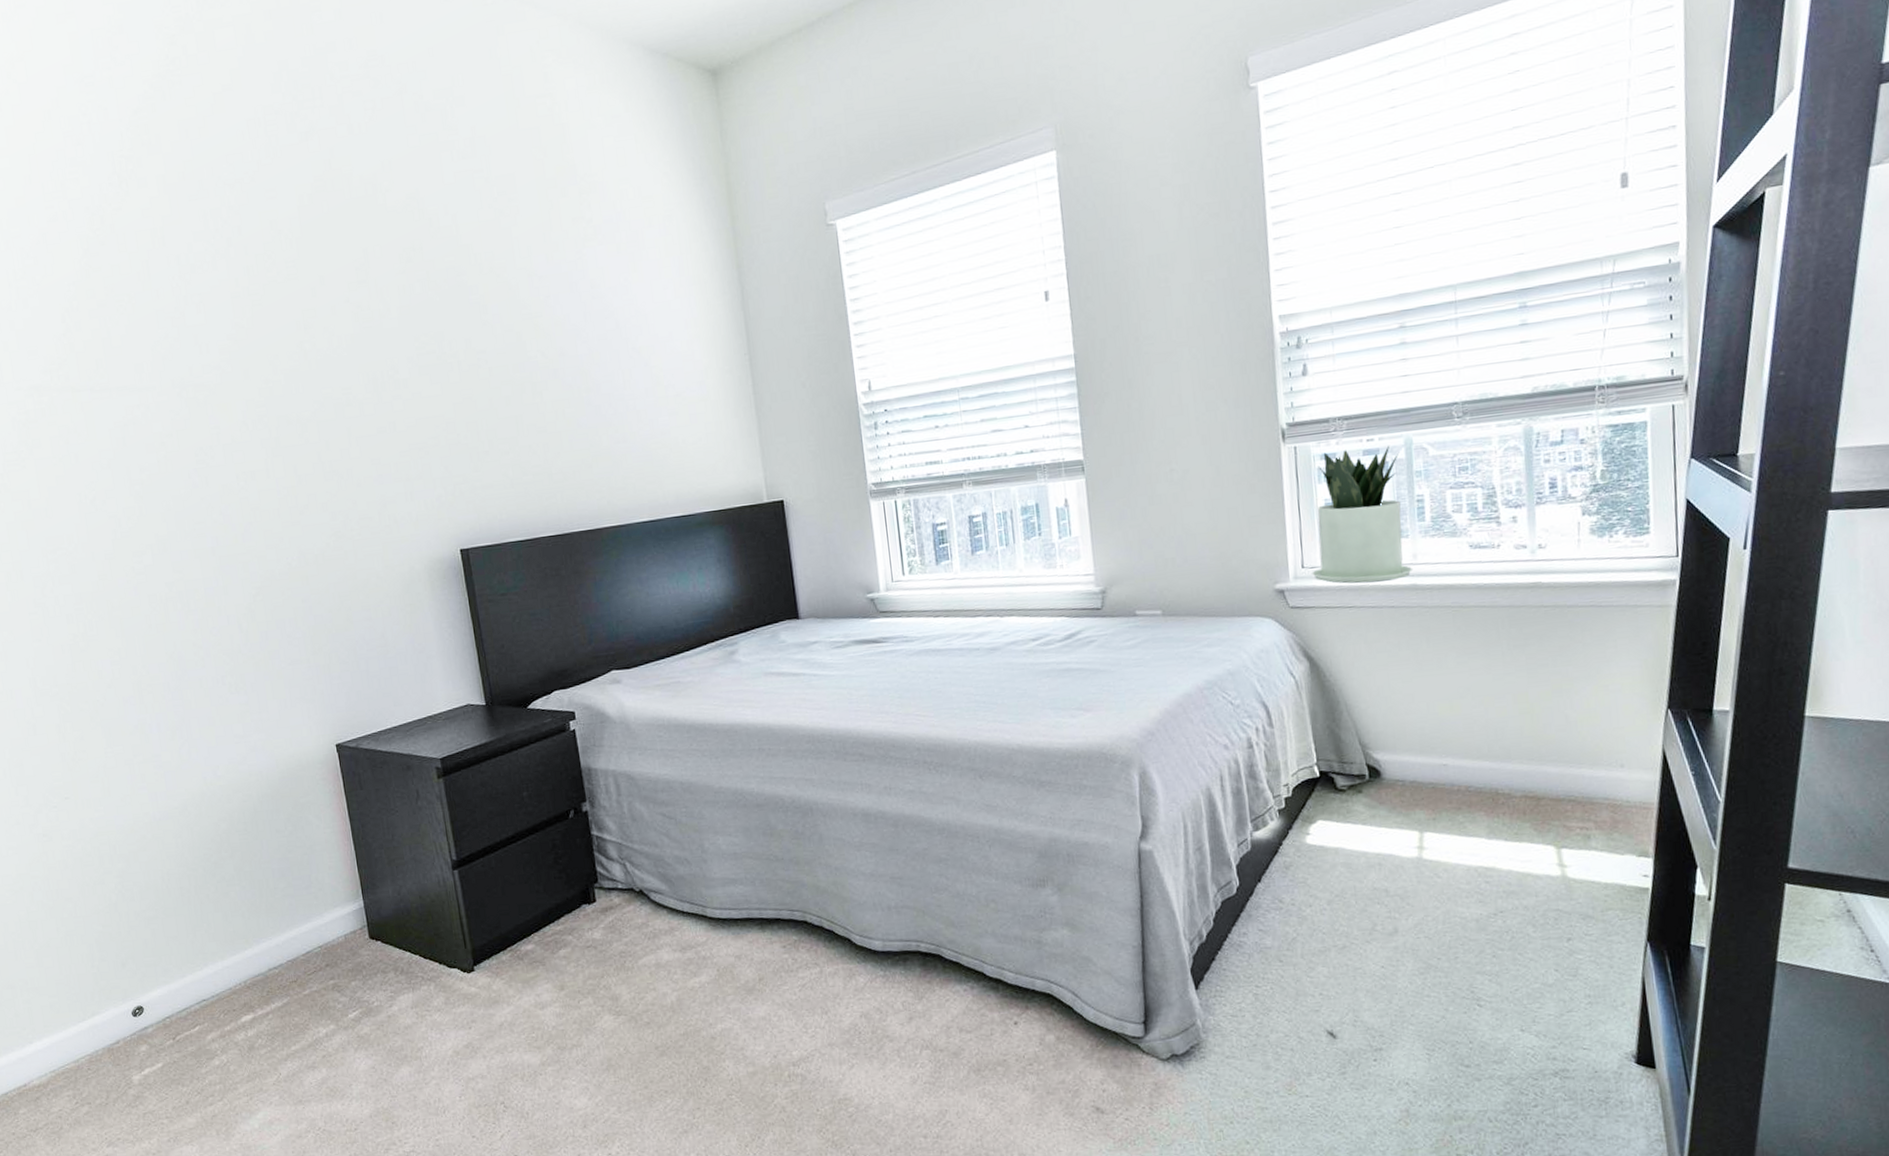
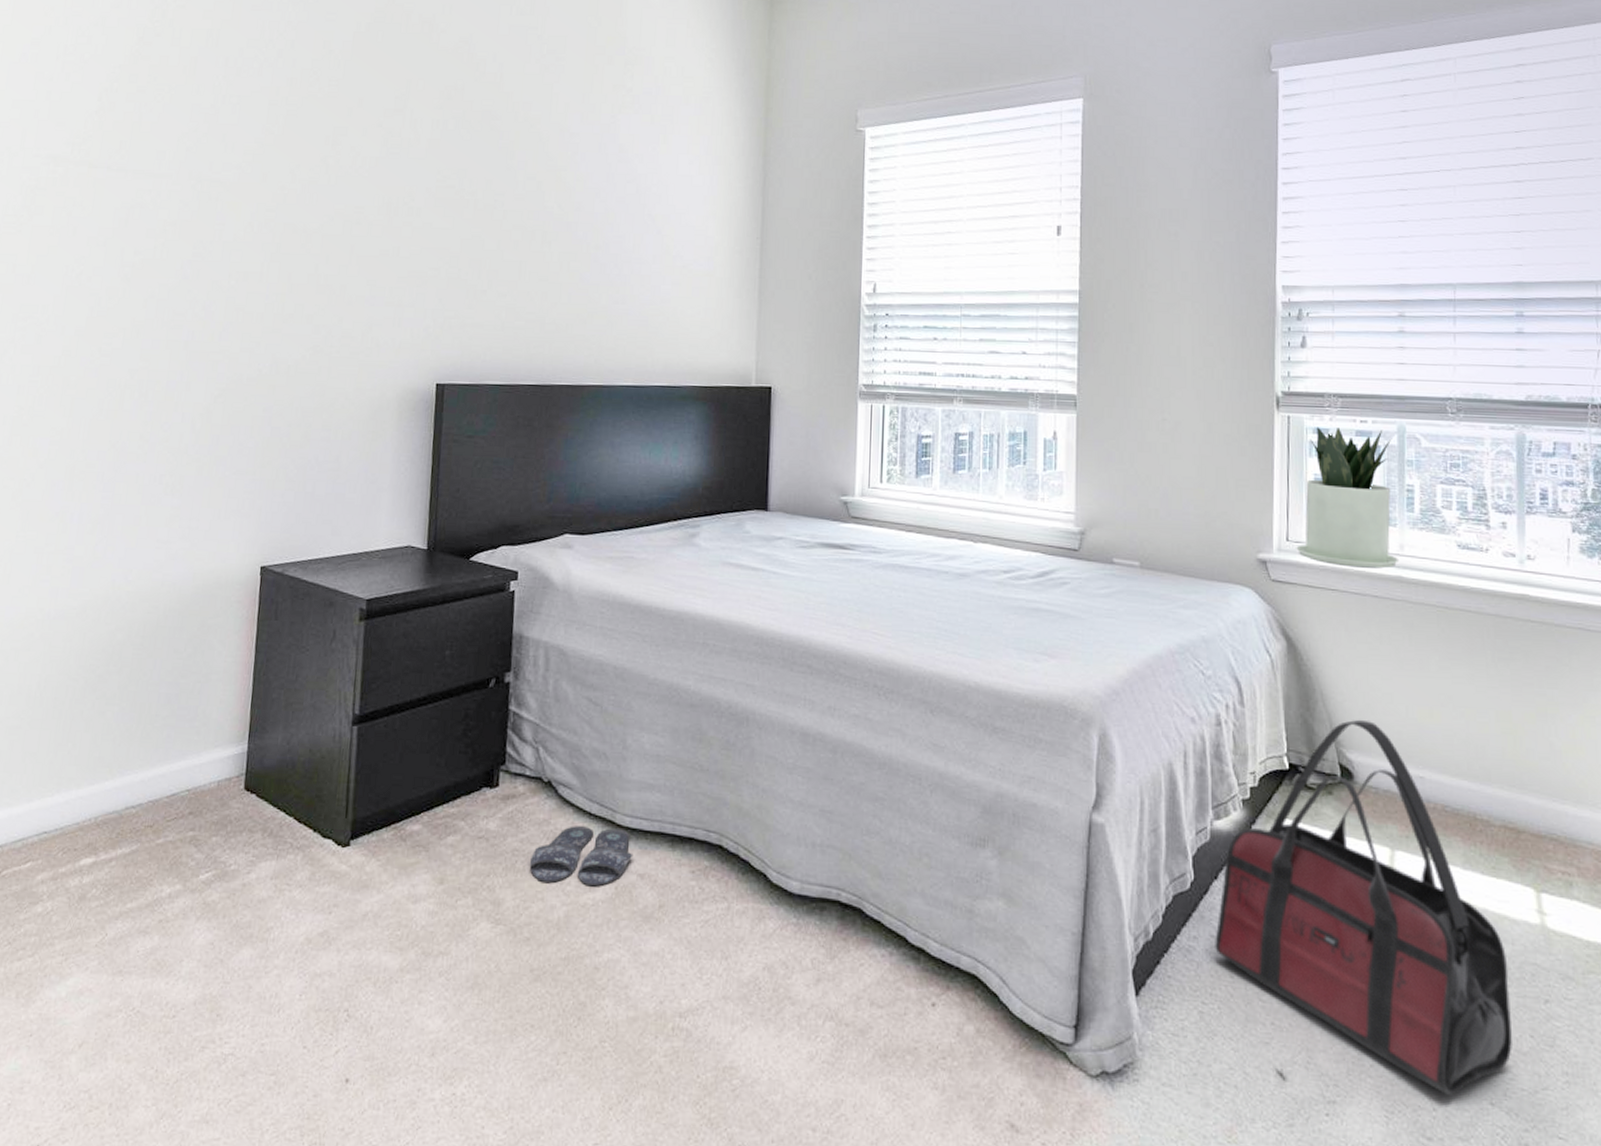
slippers: none [637,920,728,976] -> present [530,826,634,887]
duffel bag: none [1263,721,1539,1029] -> present [1215,719,1512,1095]

